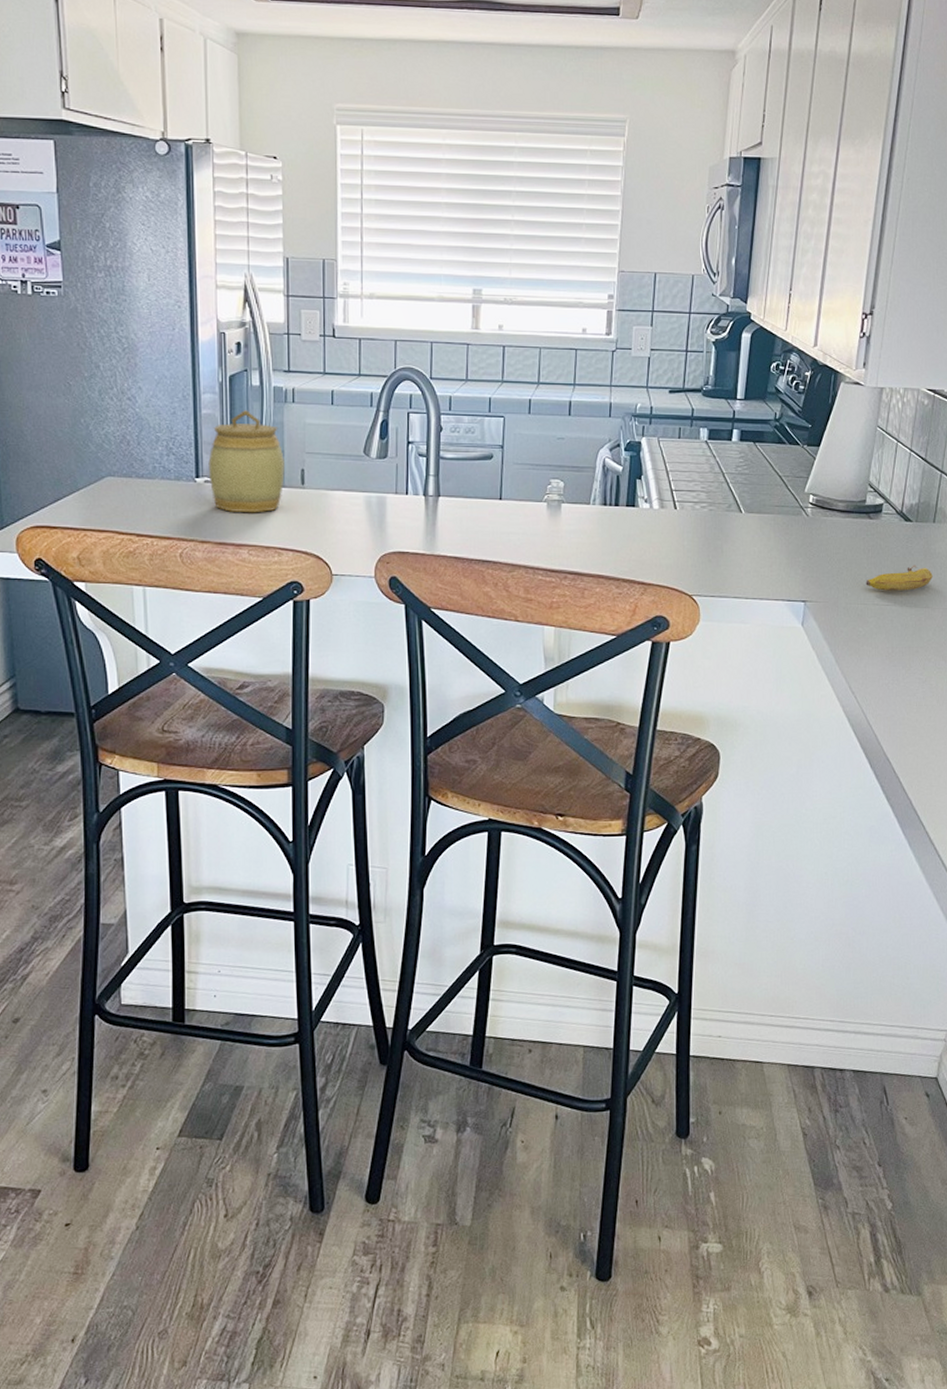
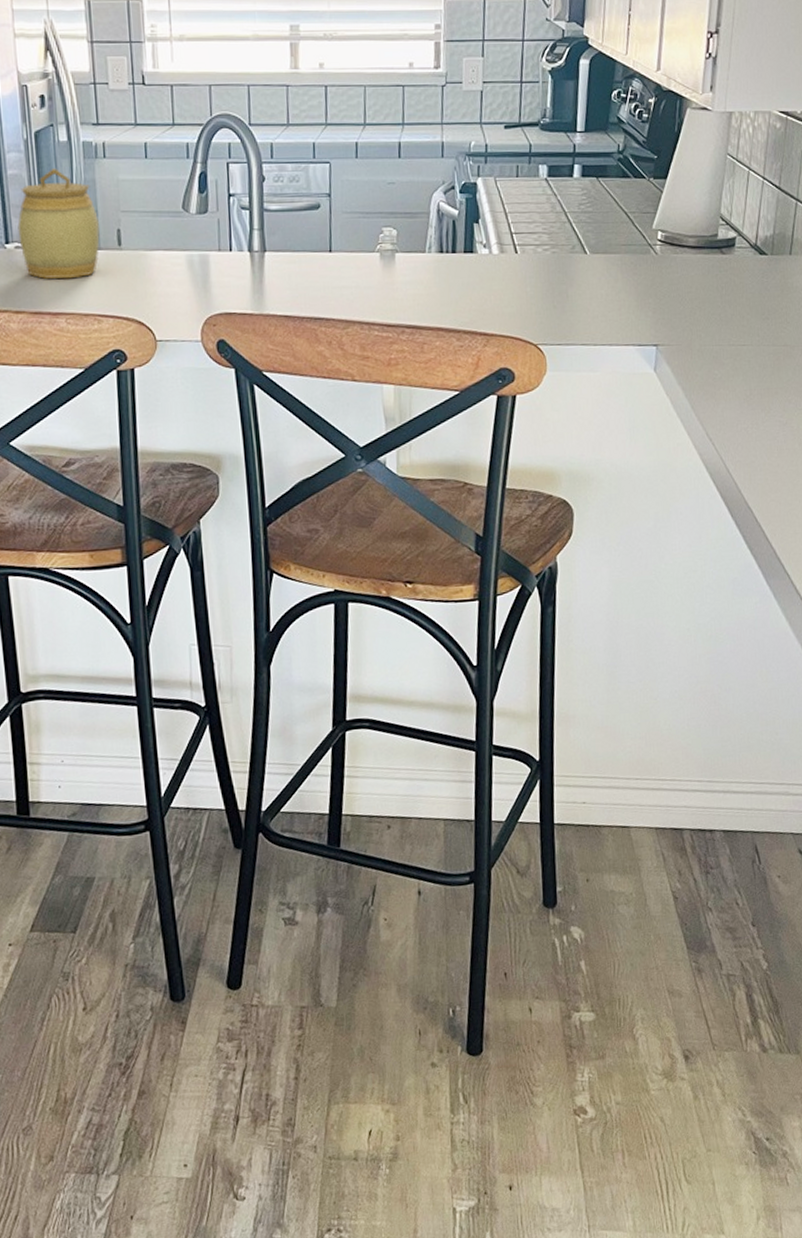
banana: present [865,565,933,591] -> none [720,301,791,330]

